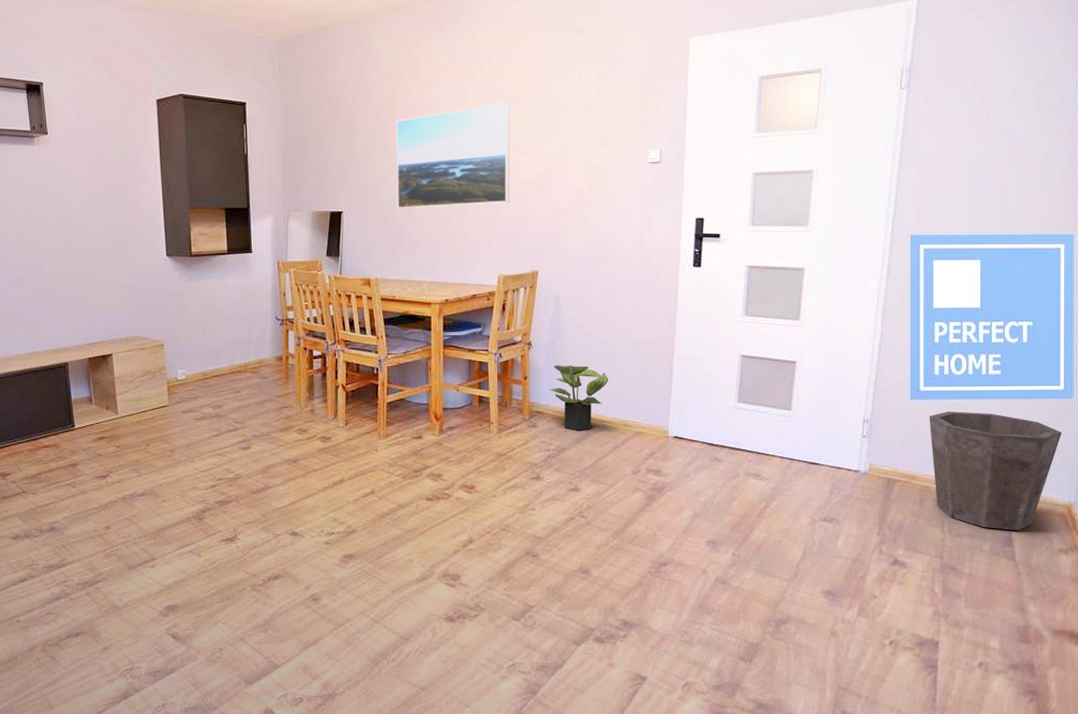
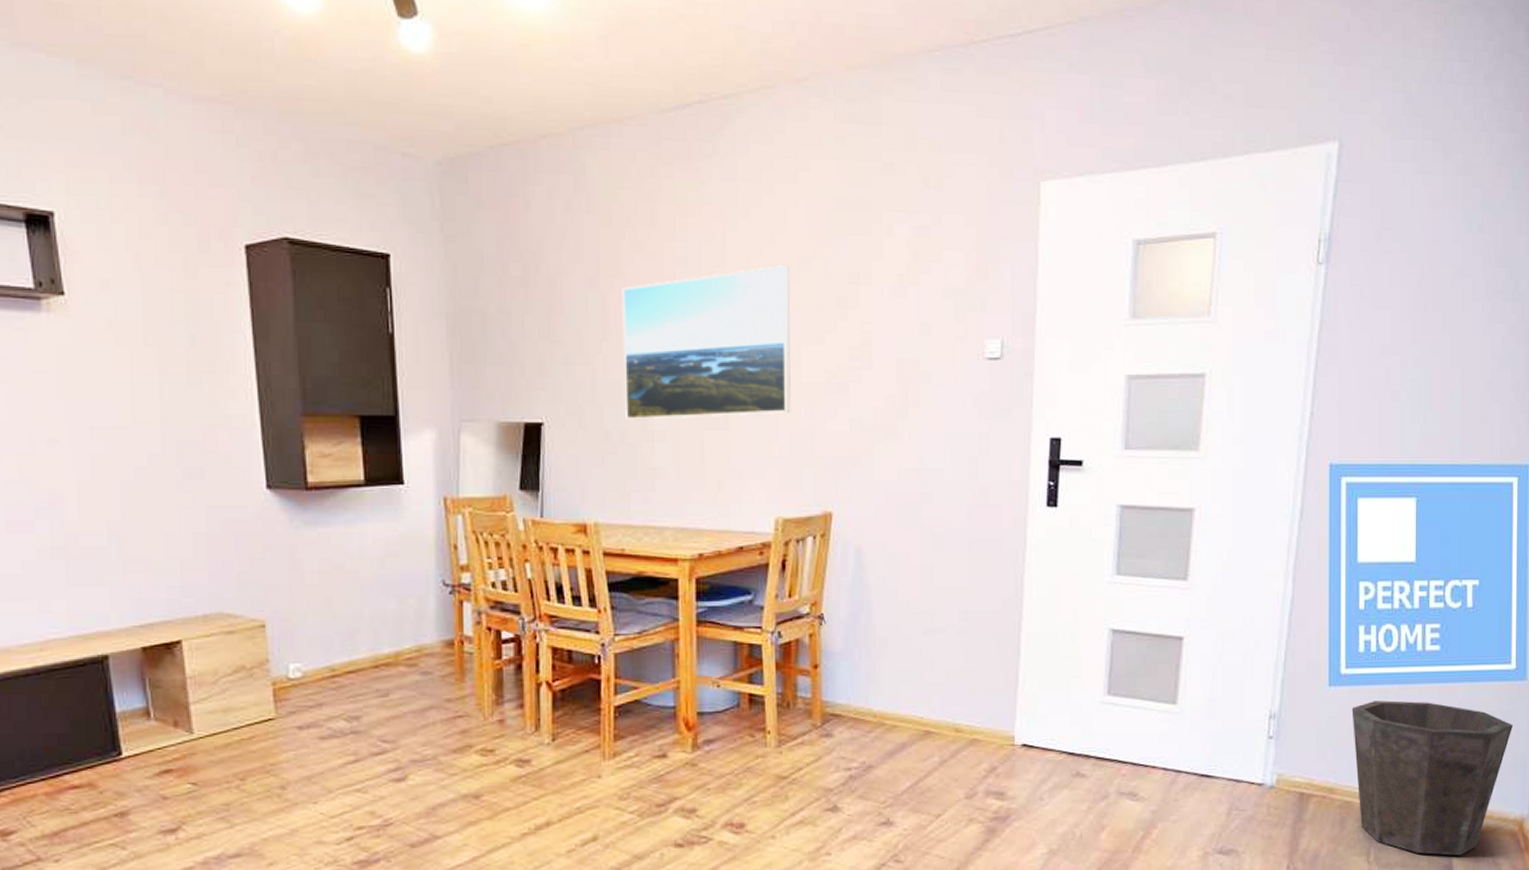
potted plant: present [549,364,608,431] -> none [850,646,932,740]

